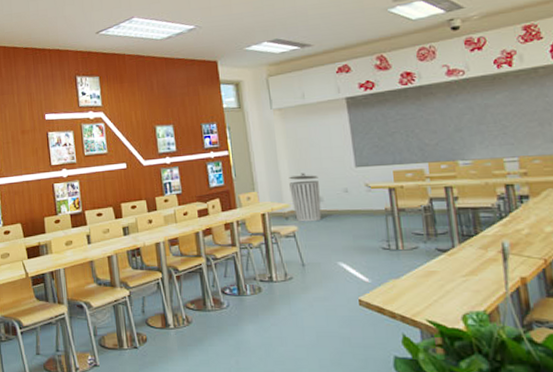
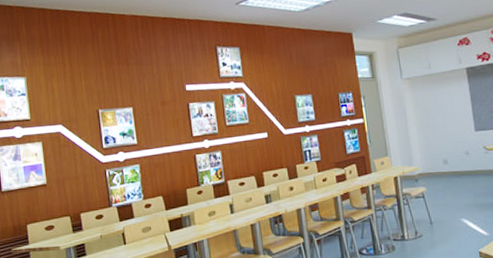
trash can: present [289,173,322,222] -> none [418,137,447,184]

